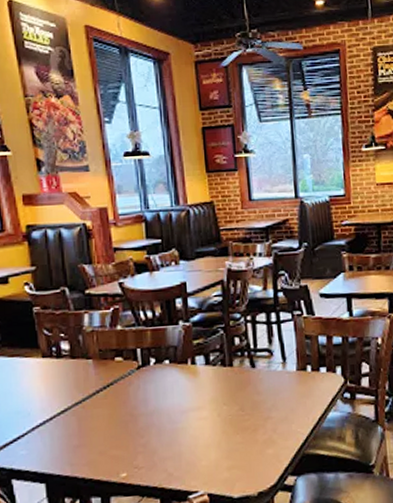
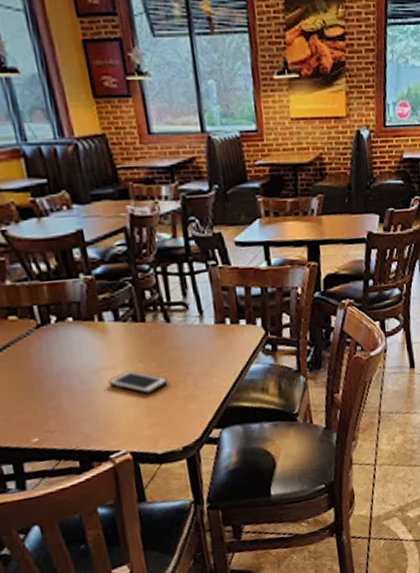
cell phone: none [194,412,248,437] -> present [108,370,168,395]

